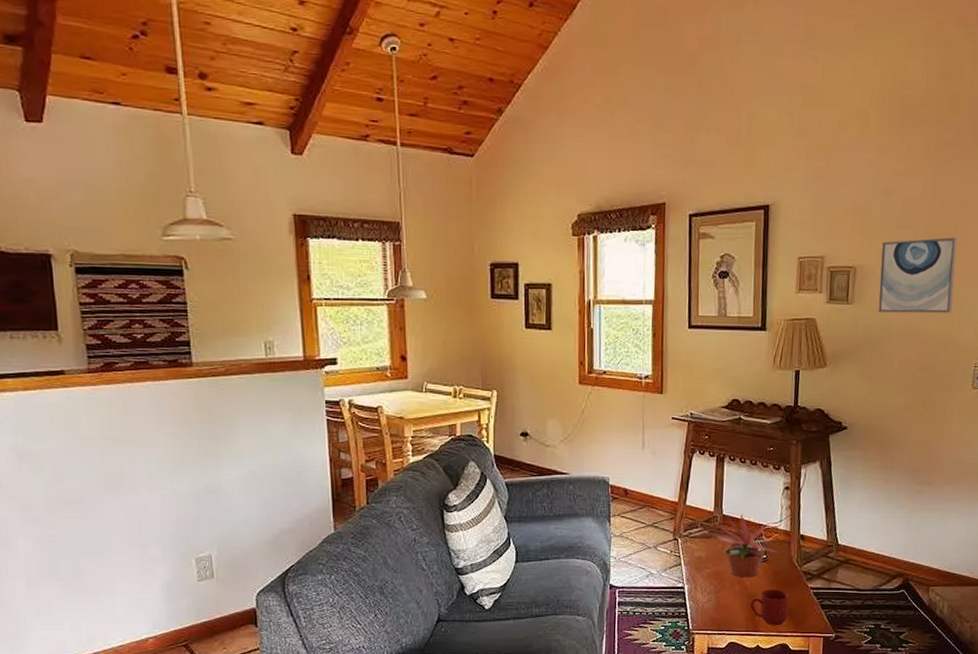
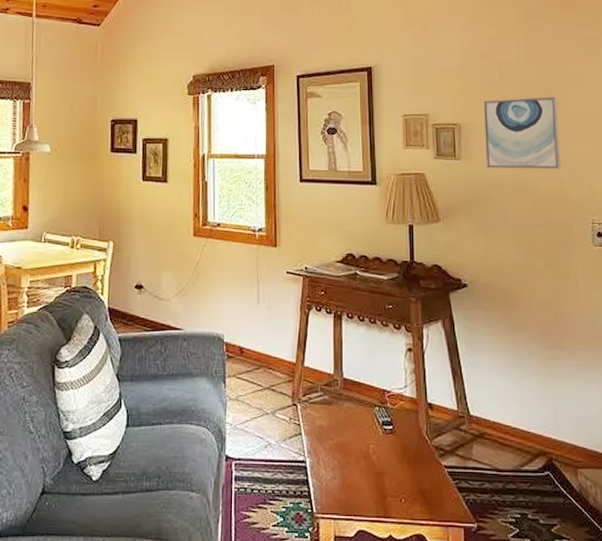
potted plant: present [713,514,781,578] -> none [334,377,408,452]
mug: present [750,589,789,626] -> none [379,466,423,512]

